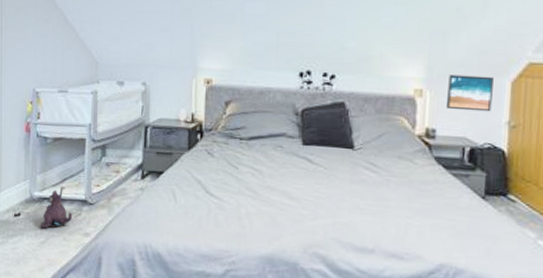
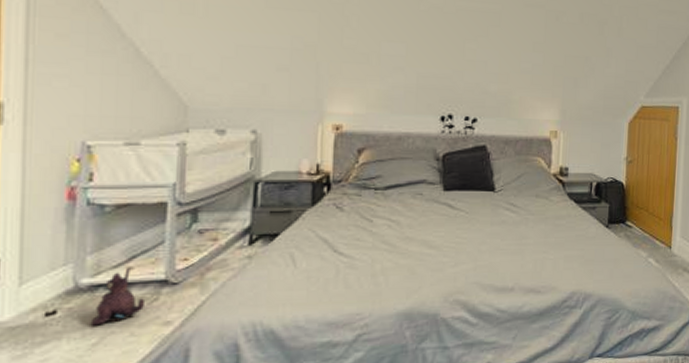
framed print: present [445,74,494,112] -> none [576,117,615,150]

